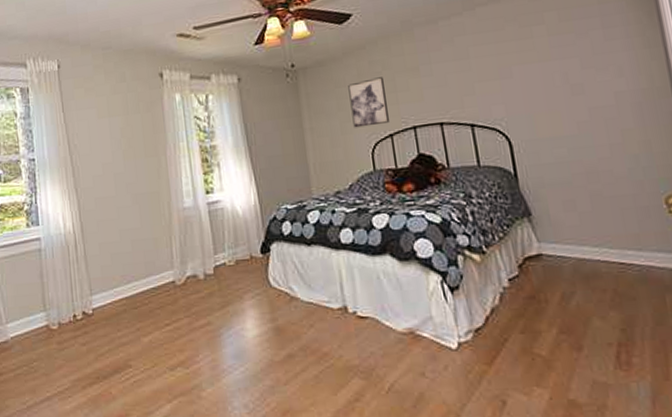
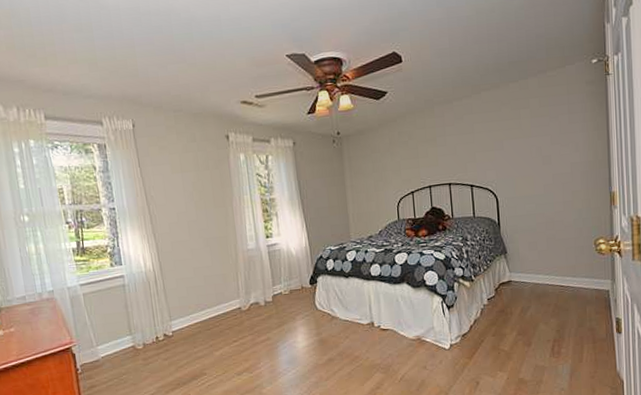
wall art: present [348,77,390,128] -> none [382,145,413,186]

